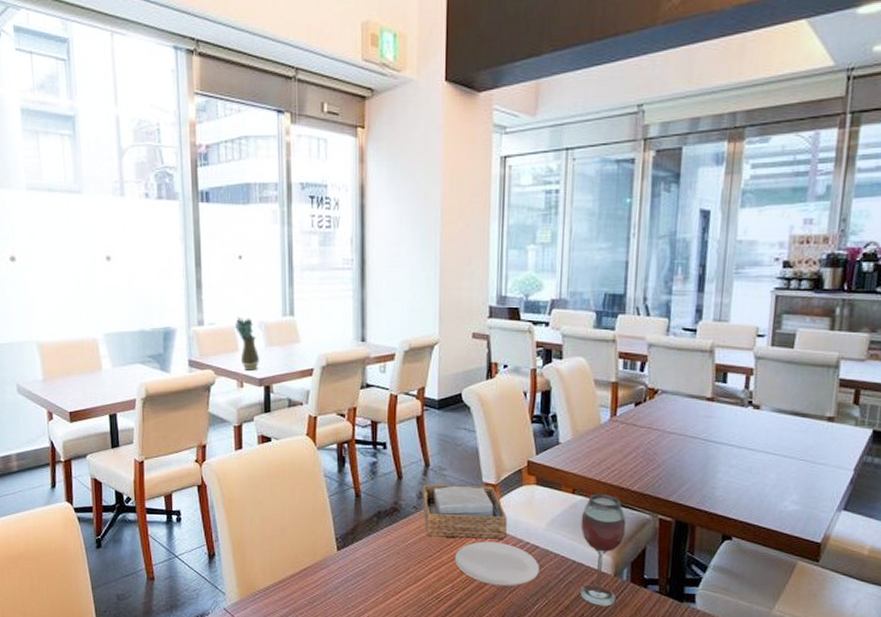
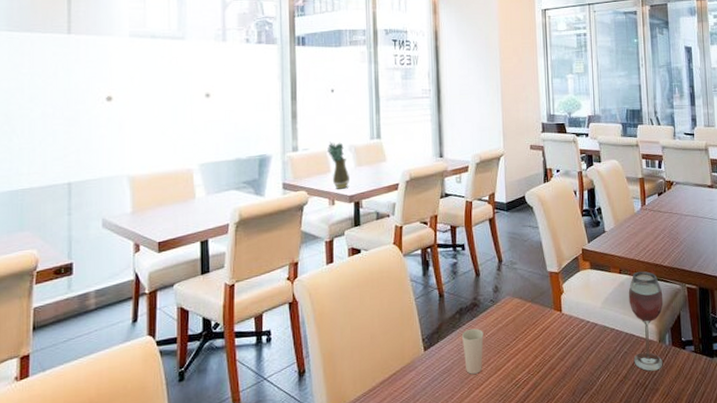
cup: none [378,534,403,581] -> present [461,328,484,374]
napkin holder: present [422,484,507,539] -> none [497,274,570,327]
plate: present [455,541,539,587] -> none [529,324,600,366]

